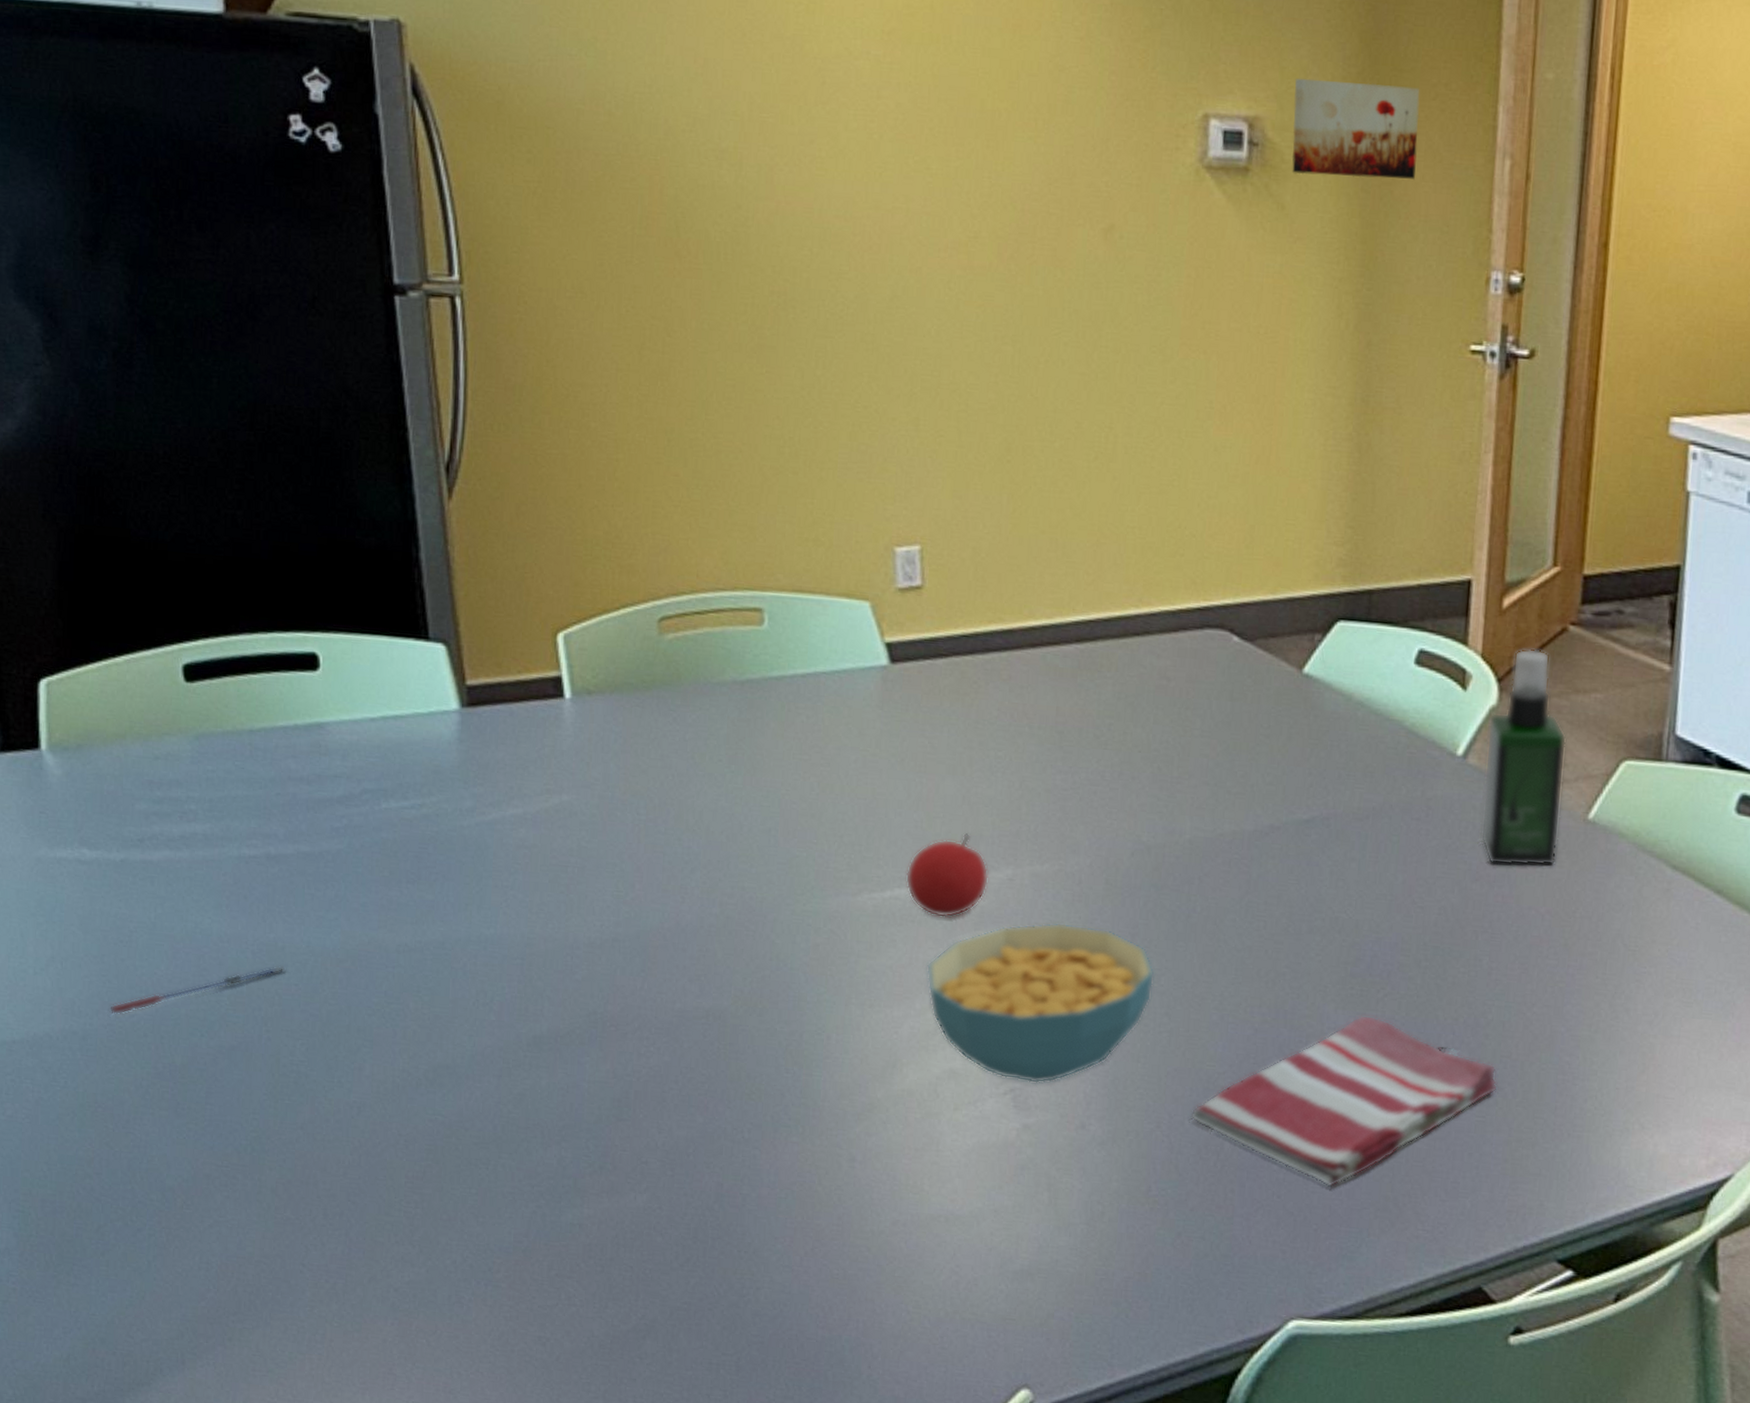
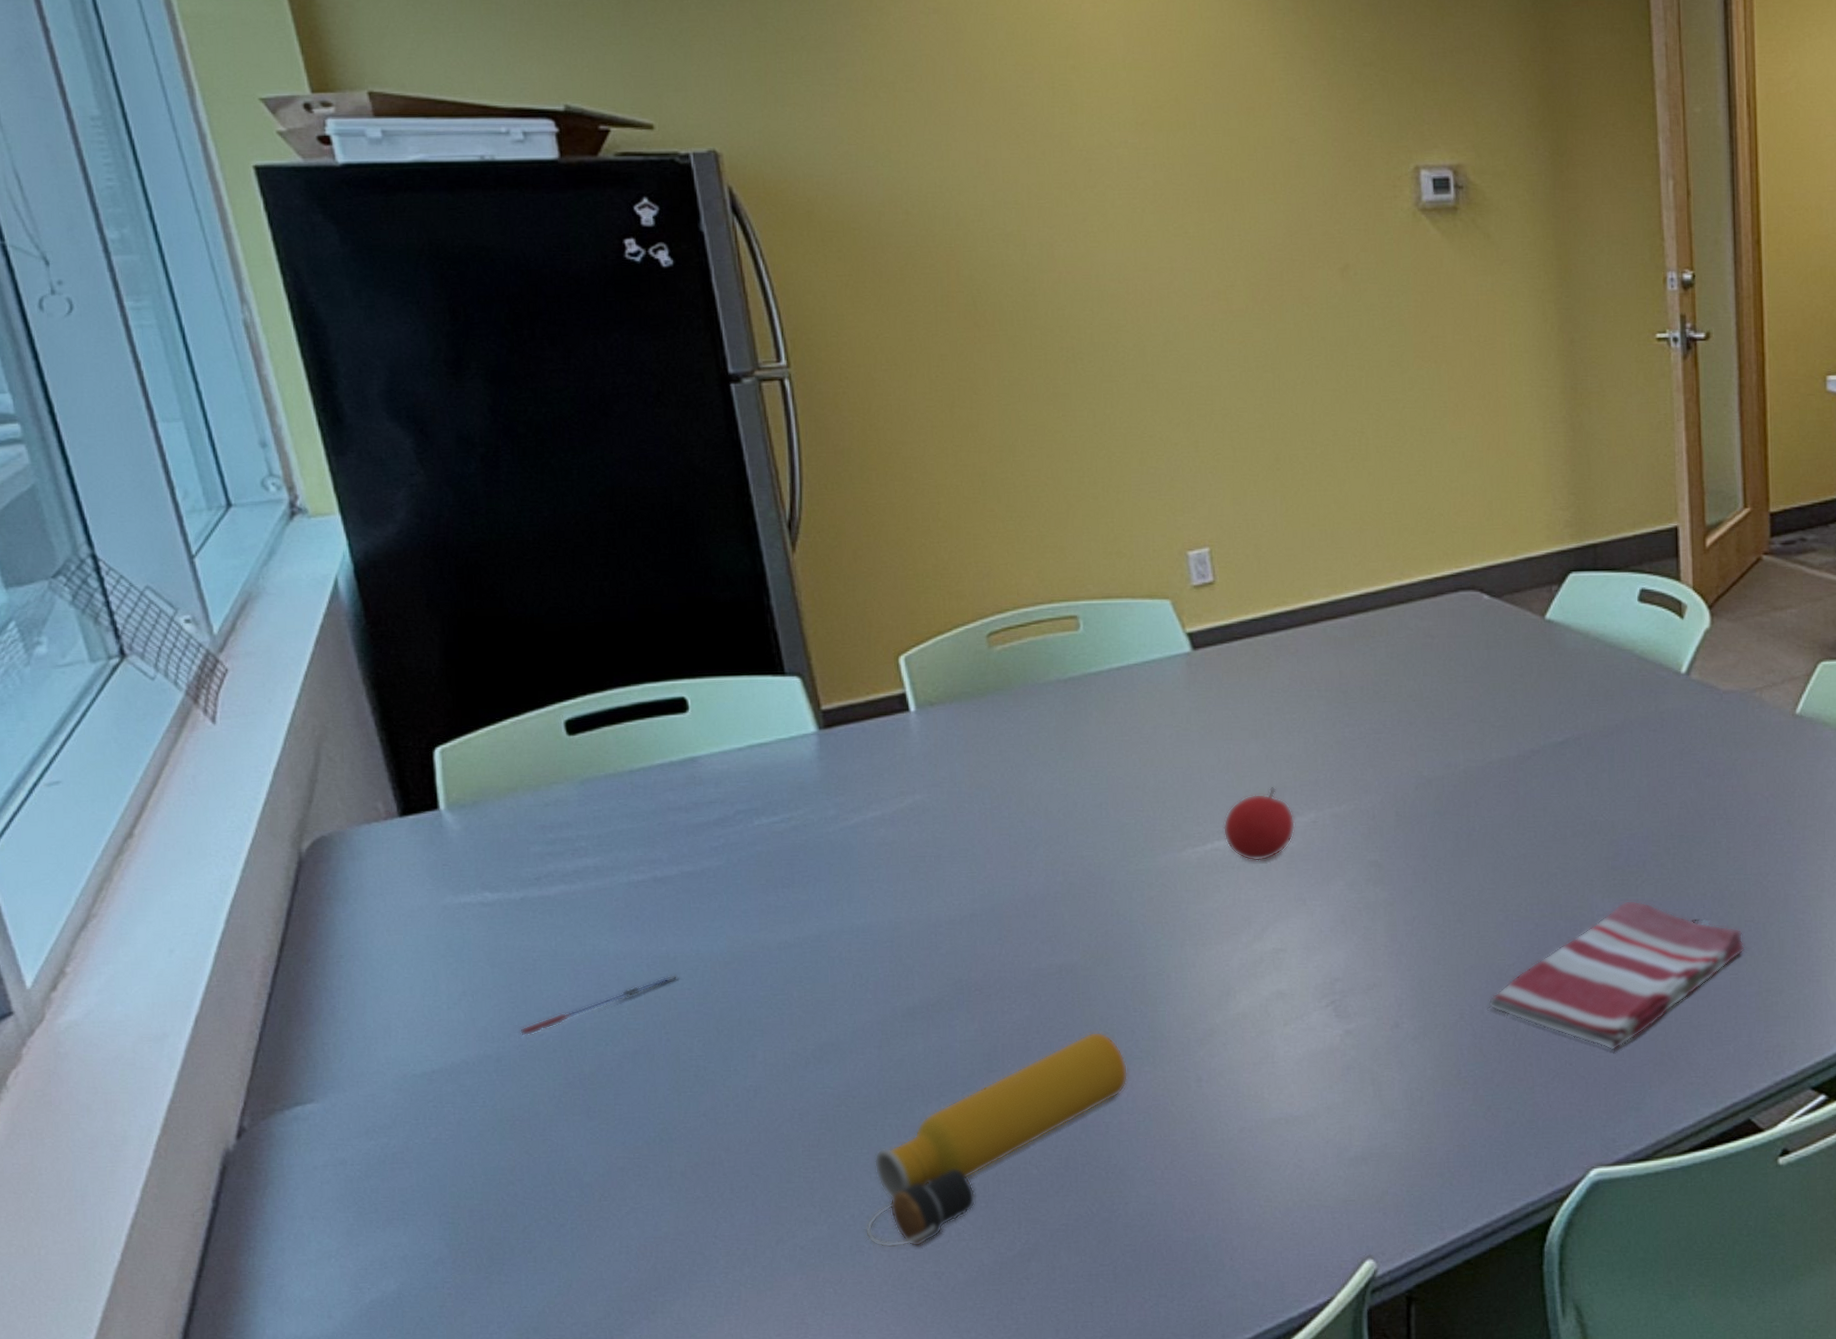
water bottle: none [466,1089,774,1306] -> present [865,1031,1128,1248]
cereal bowl: present [926,922,1155,1084] -> none [1248,853,1446,994]
wall art: present [1291,78,1420,179] -> none [1488,128,1596,208]
spray bottle: present [1480,648,1567,866] -> none [1705,577,1774,761]

